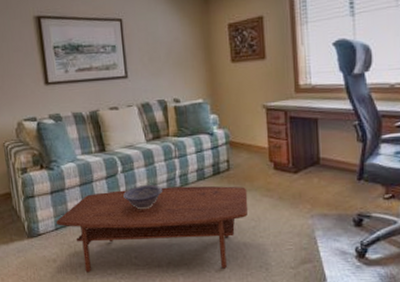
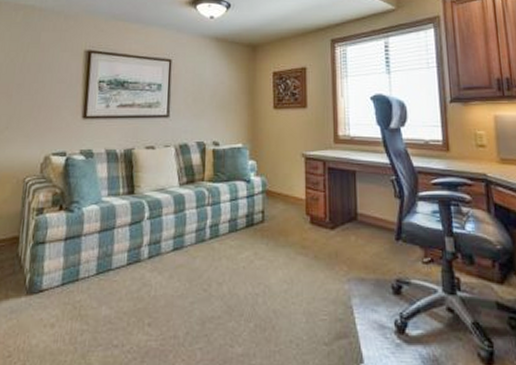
coffee table: present [56,185,249,273] -> none [64,238,281,343]
decorative bowl: present [123,185,163,210] -> none [146,235,191,265]

